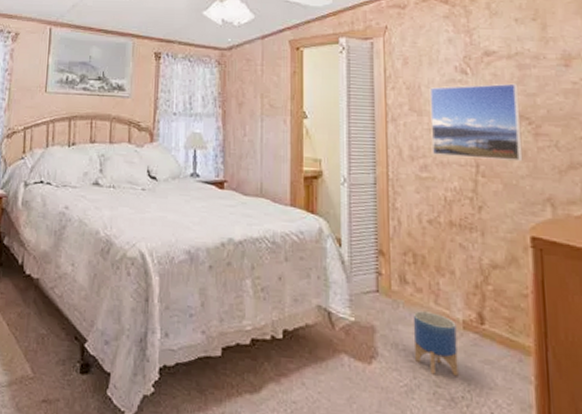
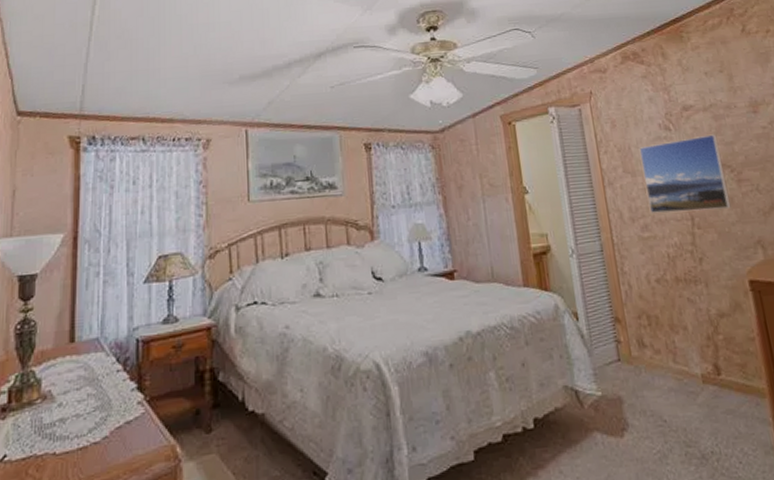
planter: present [412,311,458,376] -> none [655,371,705,436]

